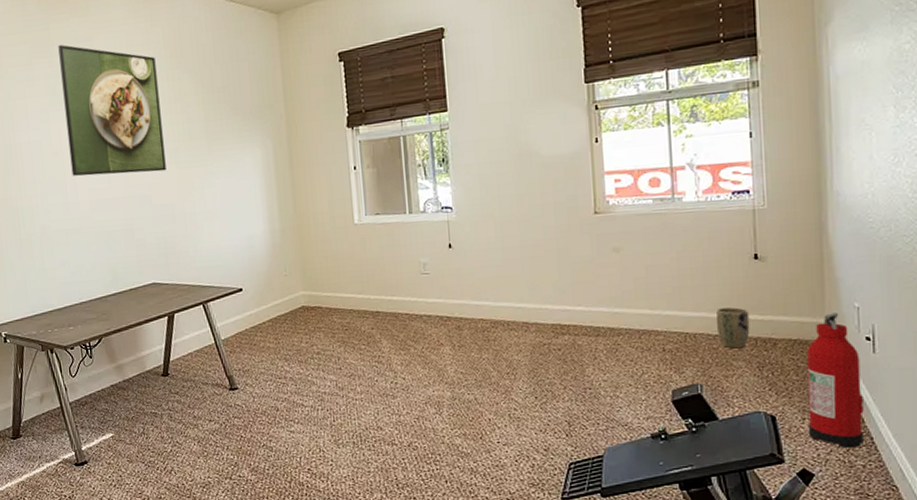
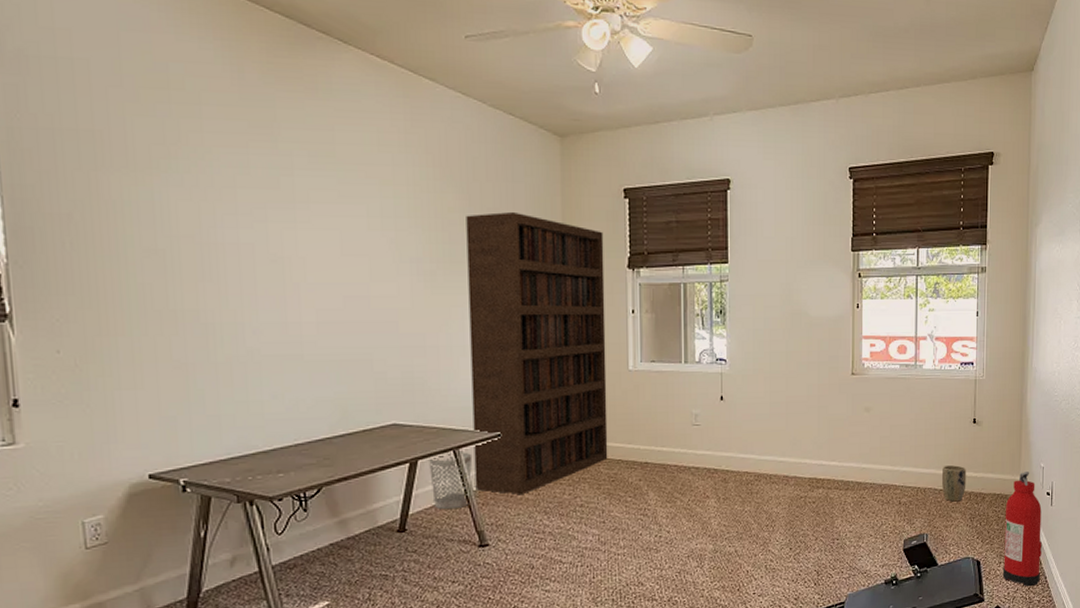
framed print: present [58,45,166,176] -> none [286,130,419,295]
wastebasket: none [183,305,219,357] -> present [429,452,473,510]
bookcase: none [200,87,340,344] -> present [466,211,608,495]

